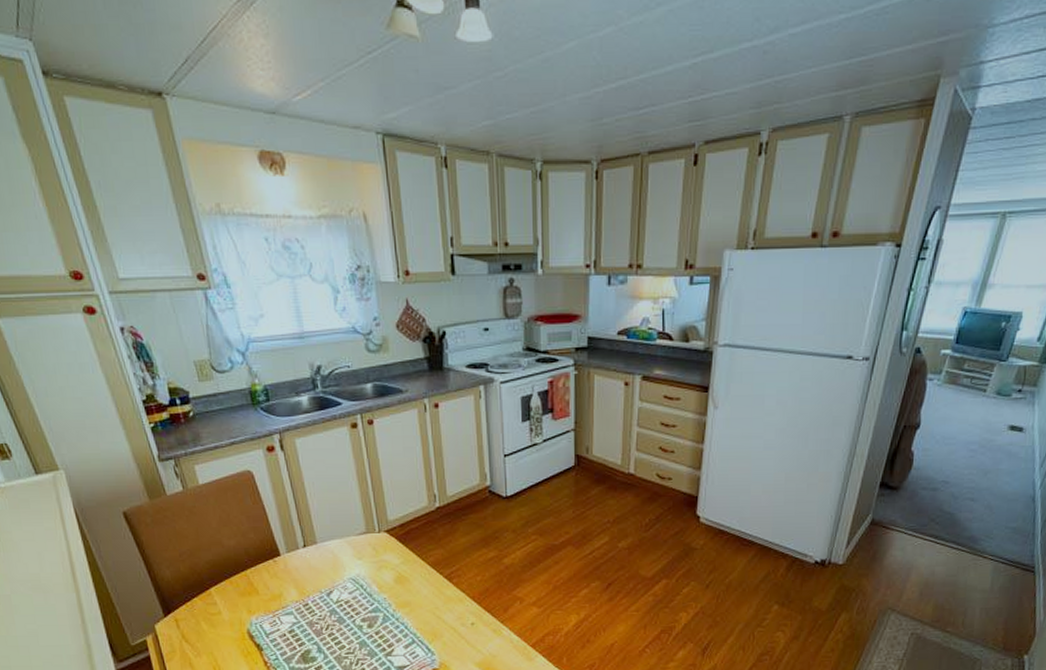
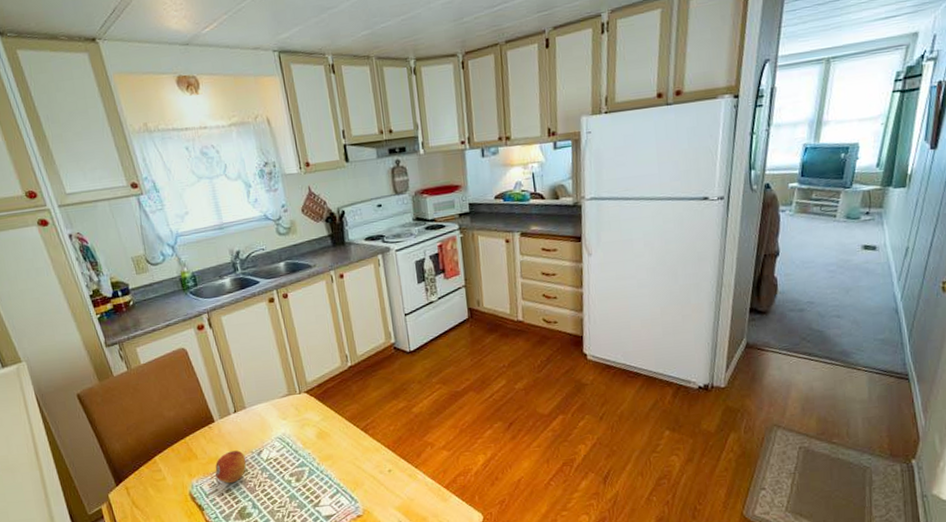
fruit: none [278,589,314,624] -> present [215,450,247,484]

